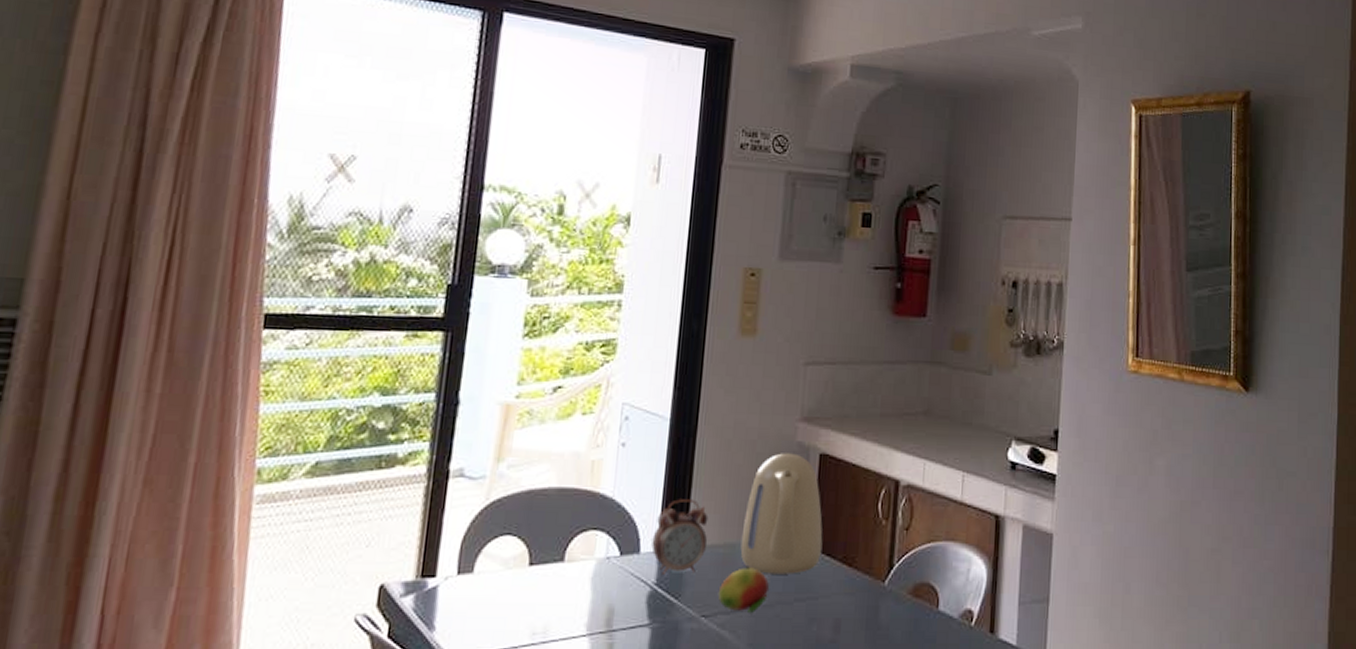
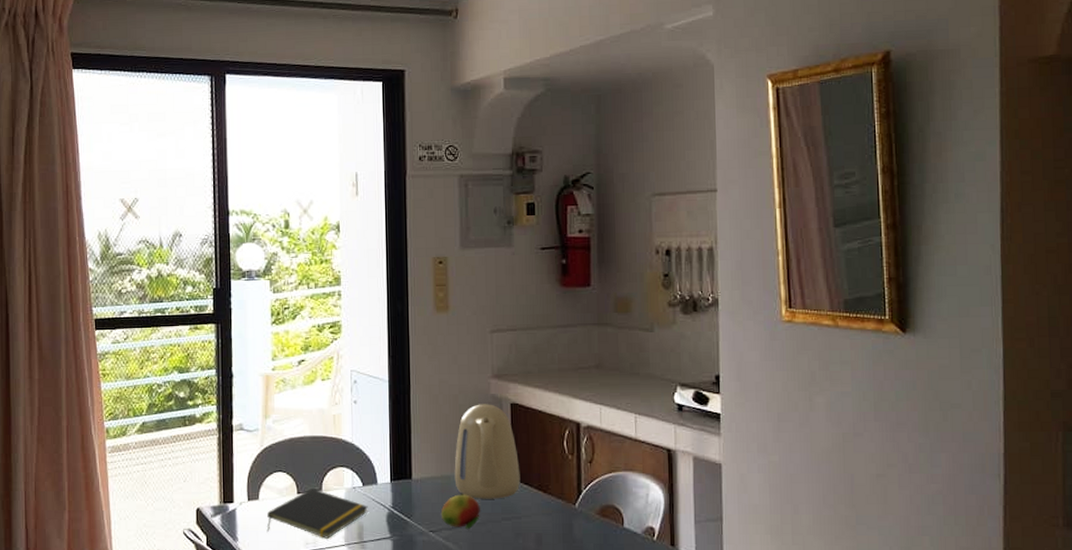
notepad: none [478,558,624,627] -> present [266,489,368,539]
alarm clock: present [651,499,709,576] -> none [385,442,428,501]

